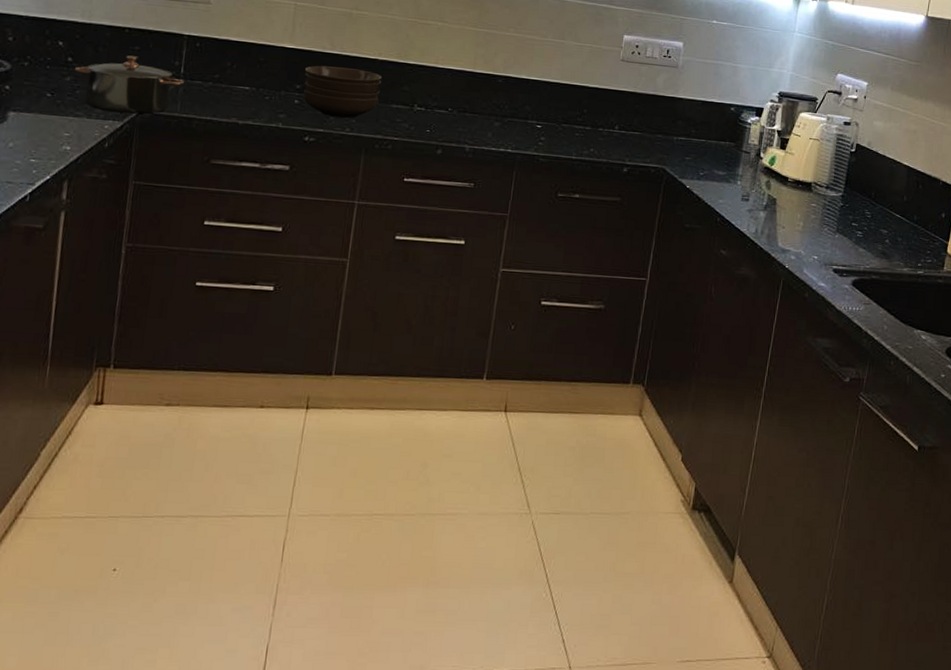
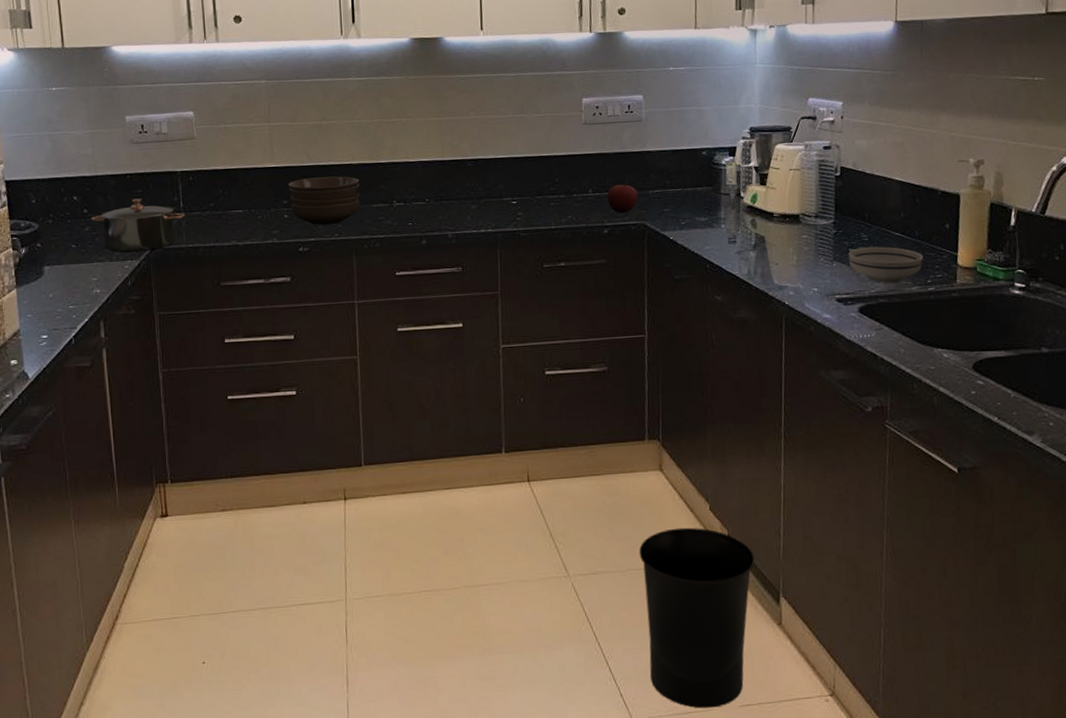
waste bin: none [596,475,717,661] -> present [638,527,755,709]
fruit: none [632,124,662,155] -> present [607,182,638,213]
bowl: none [850,223,918,261] -> present [848,246,924,283]

